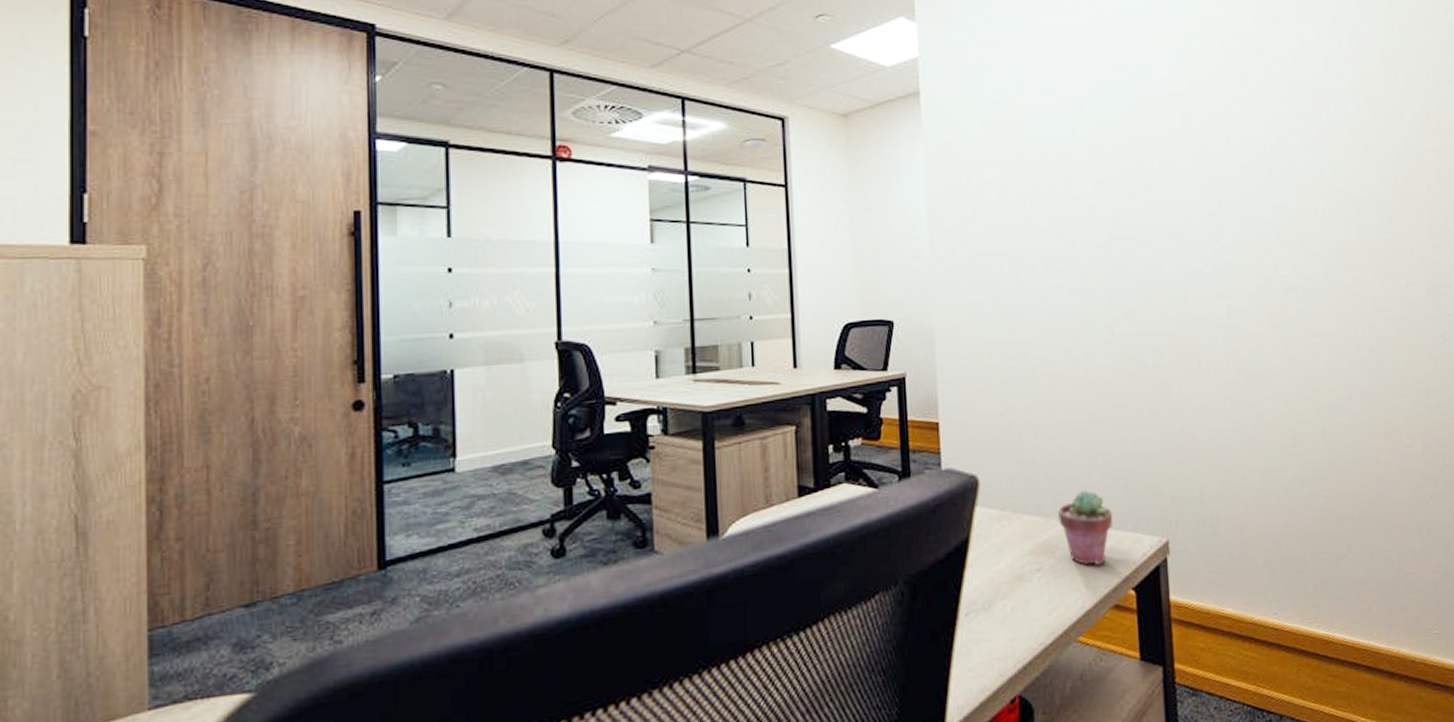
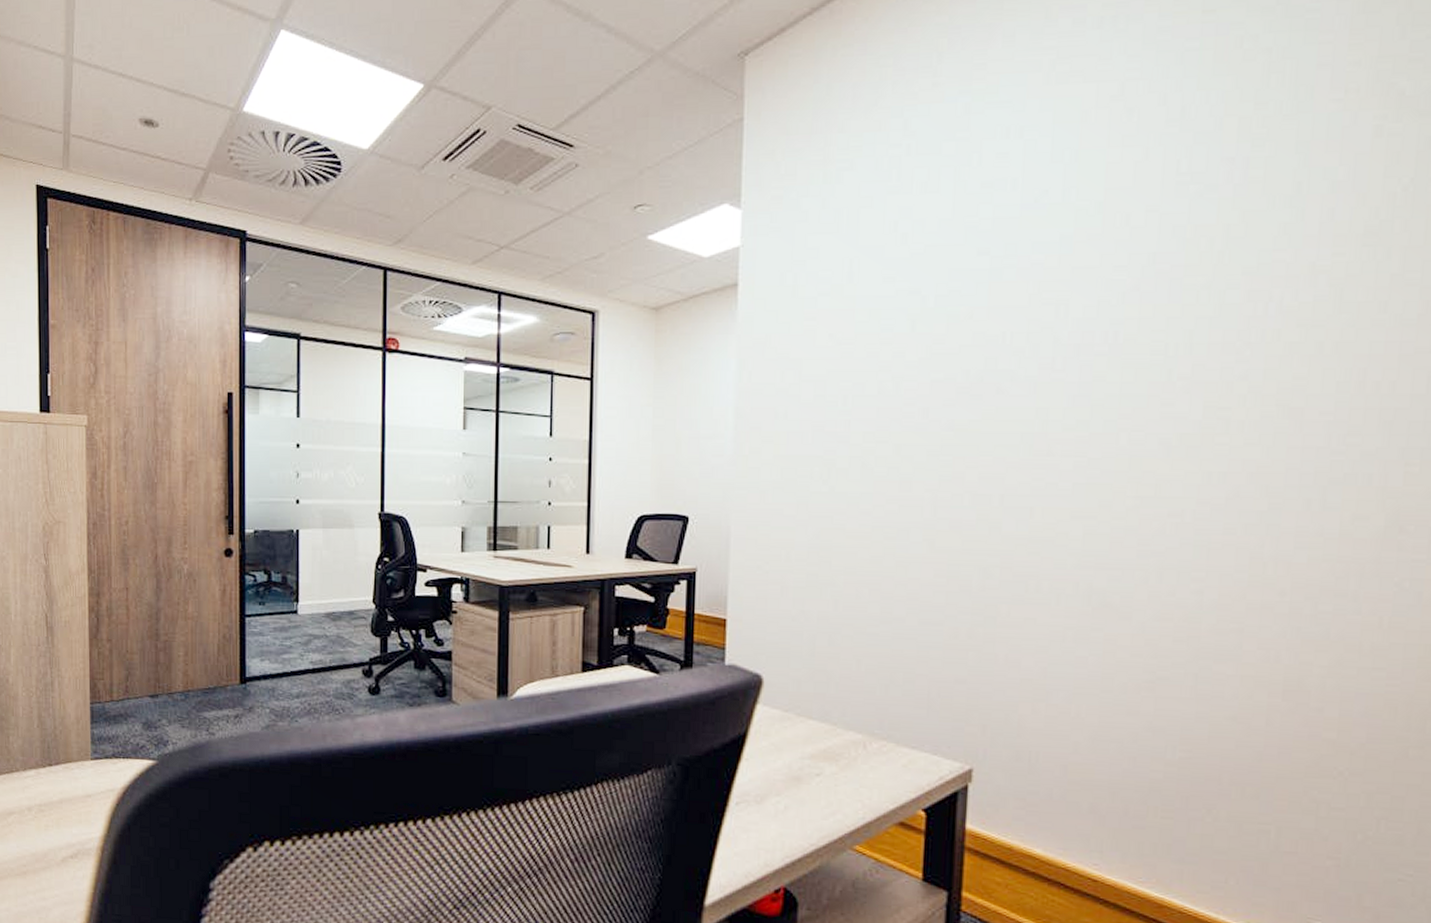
potted succulent: present [1058,490,1113,566] -> none [846,704,909,781]

